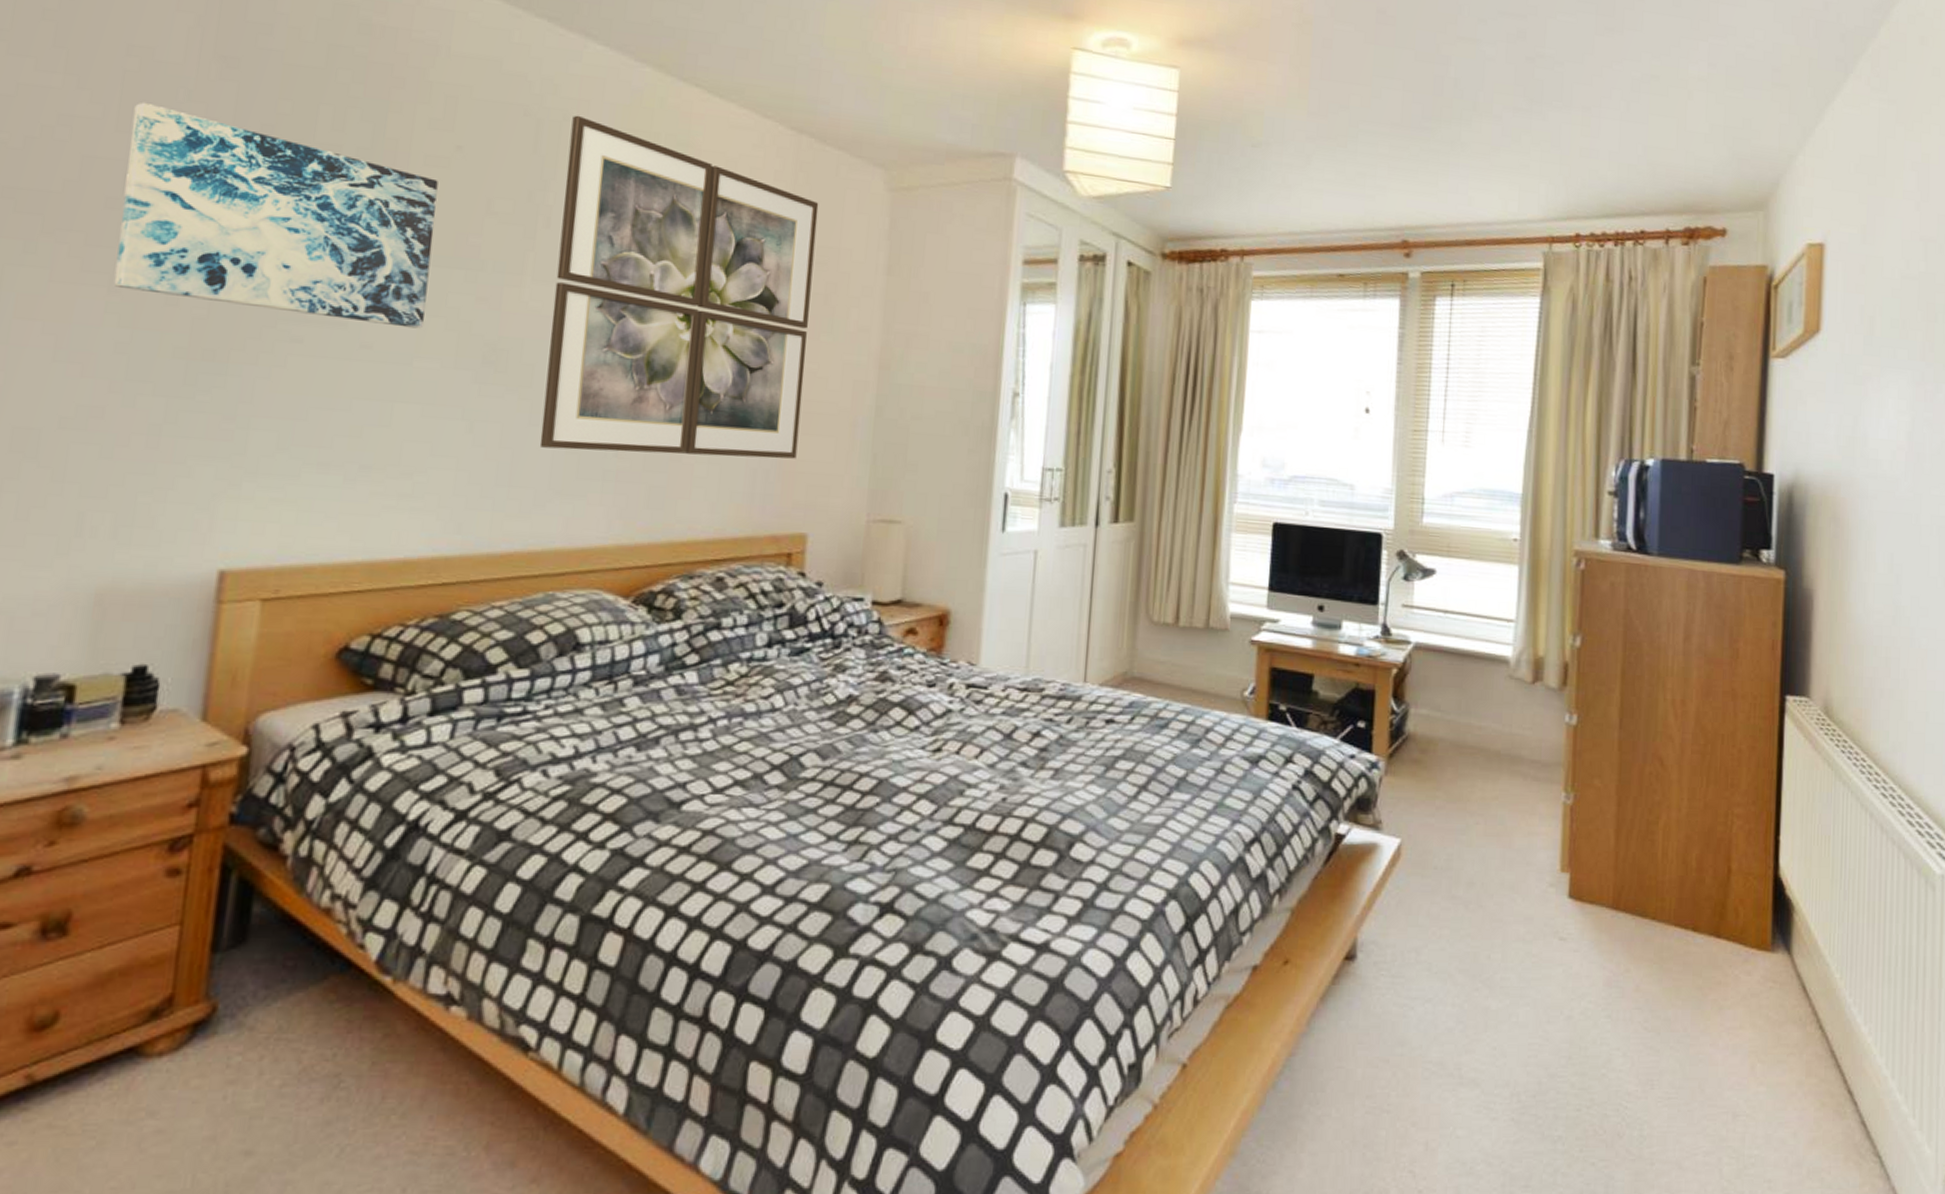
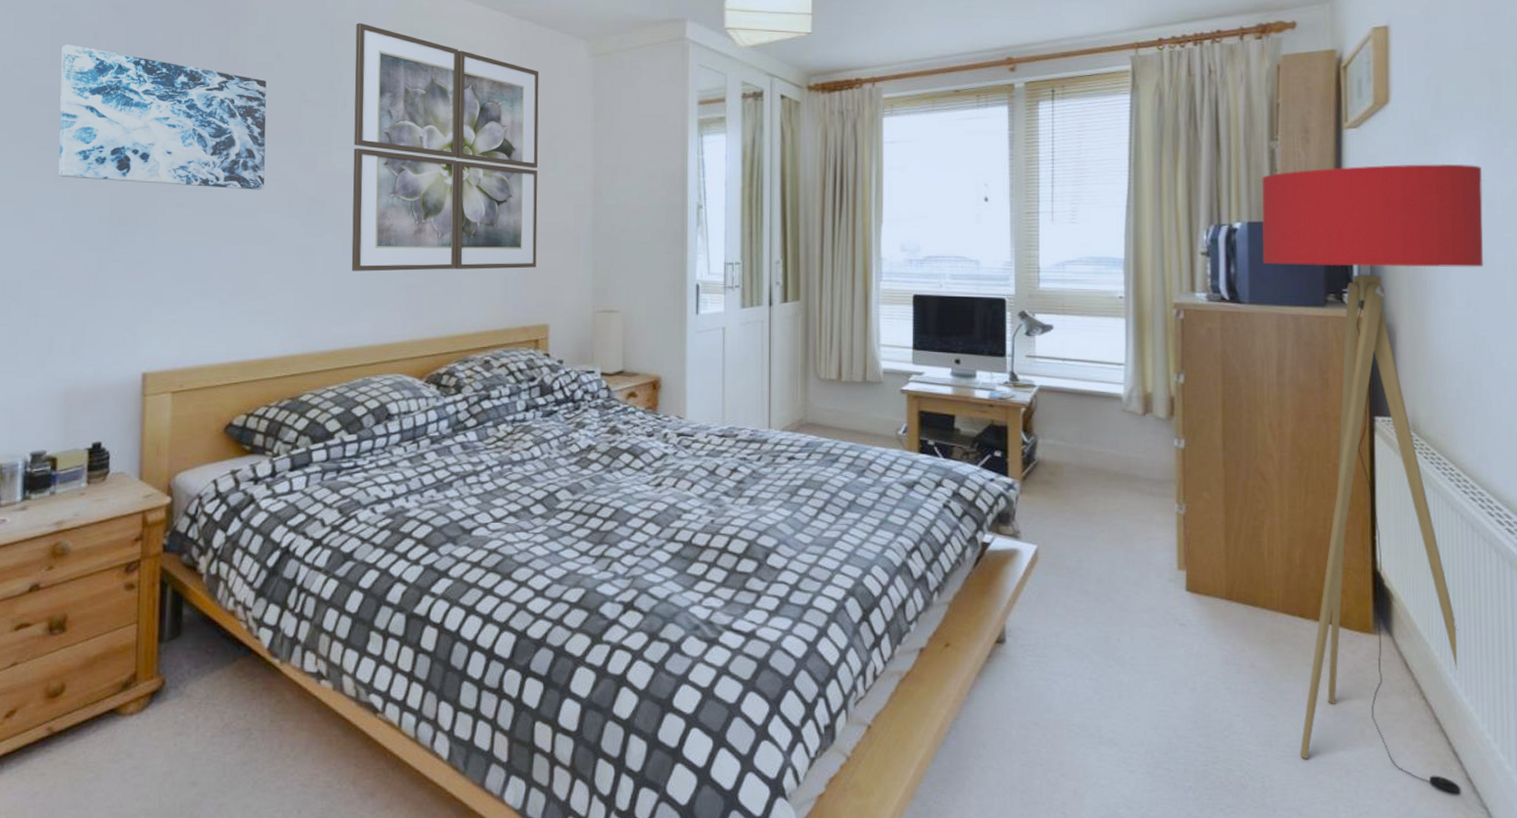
floor lamp: none [1675,402,1913,1143] -> present [1261,163,1484,796]

